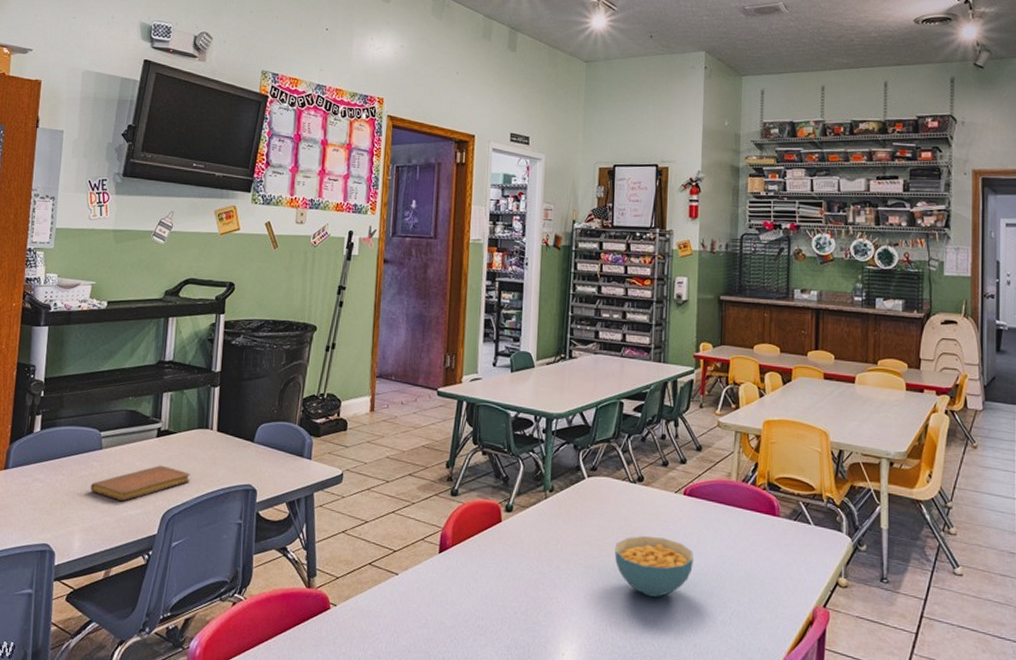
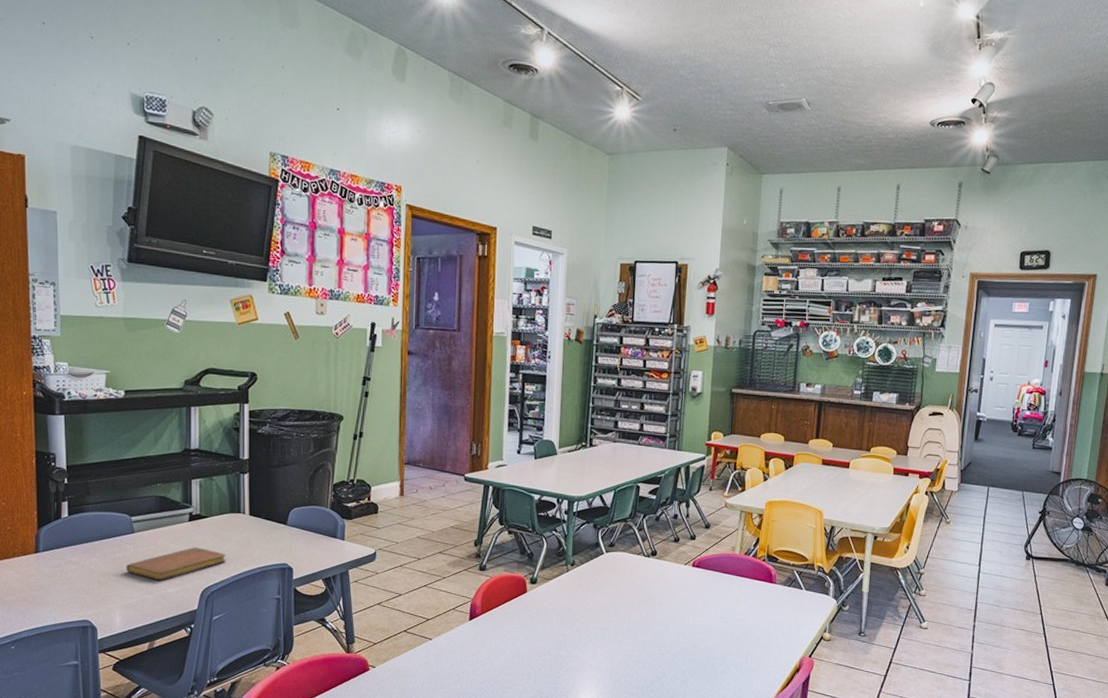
cereal bowl: present [614,535,693,597] -> none [629,601,699,653]

